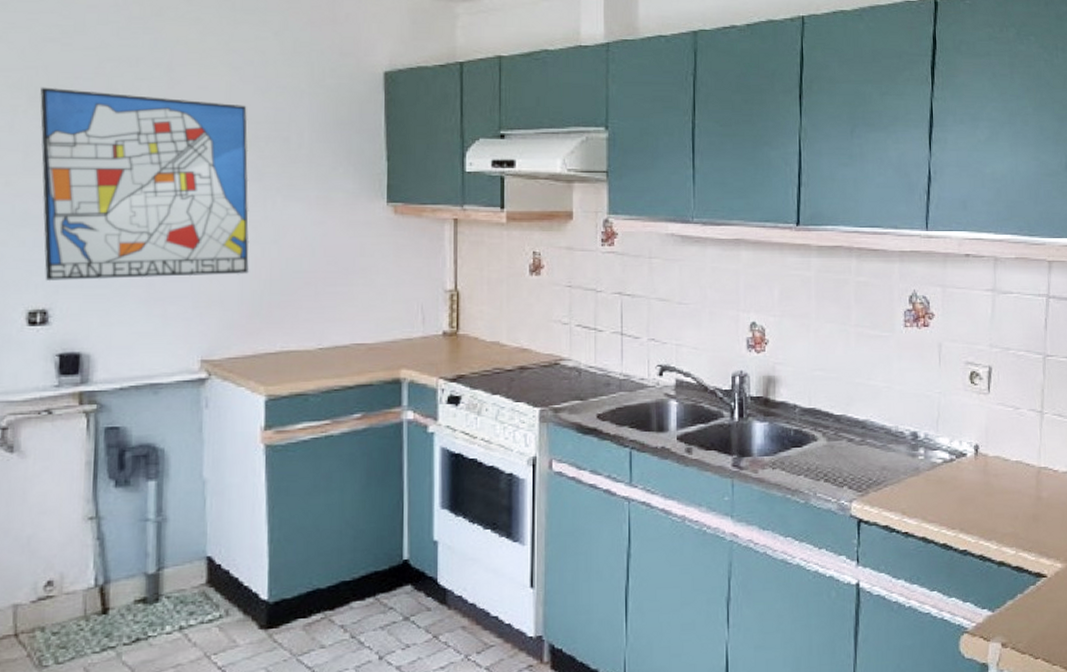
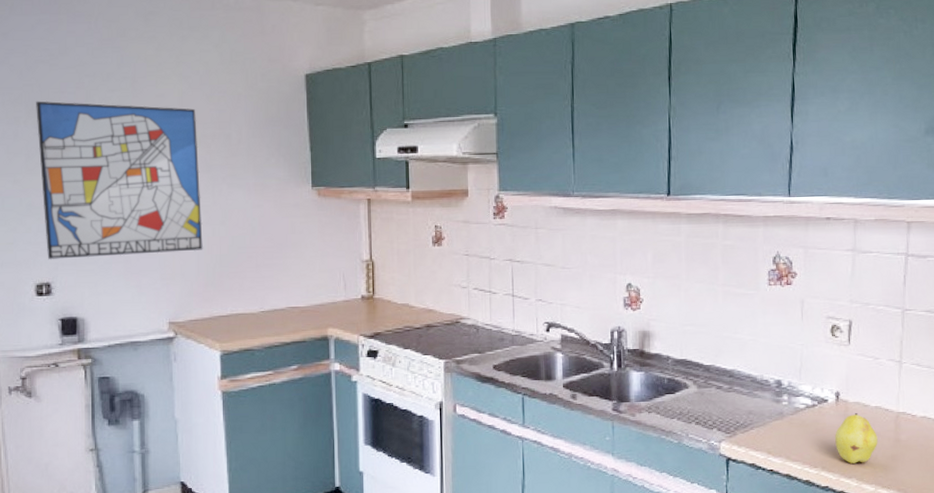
fruit: none [974,468,1019,524] -> present [835,413,878,464]

